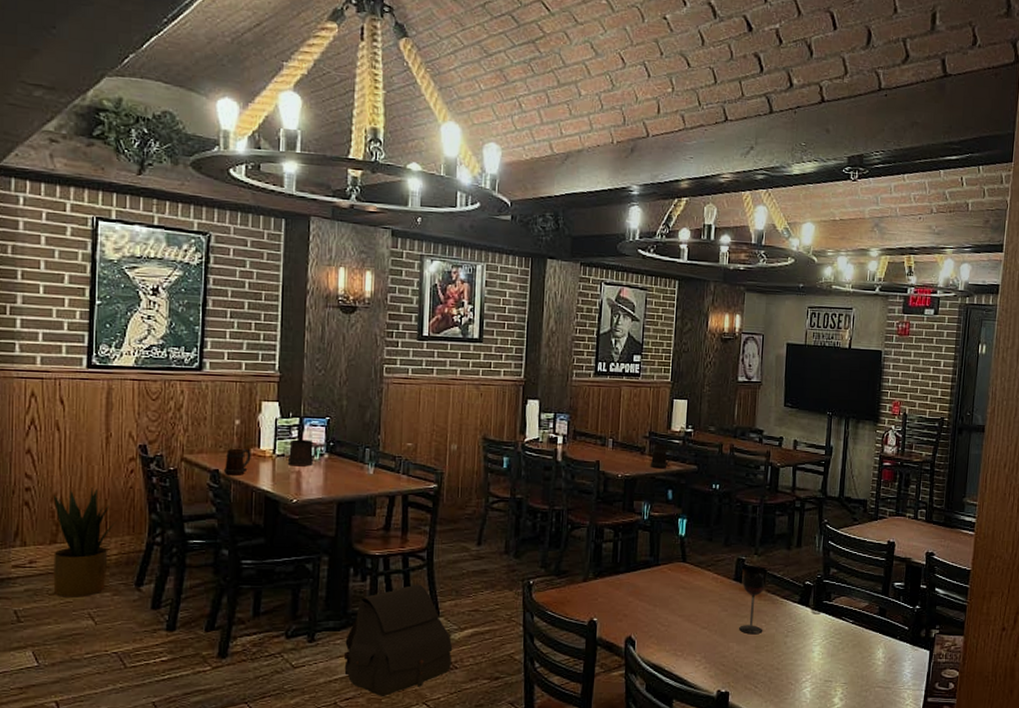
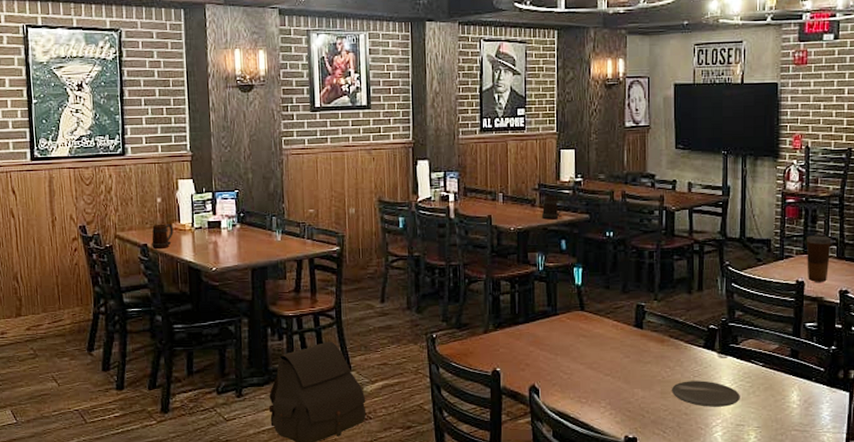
planter: present [53,488,118,597] -> none [14,266,68,363]
beer mug: present [287,439,318,467] -> none [204,212,230,237]
wineglass: present [739,565,768,635] -> none [643,311,669,380]
plate: none [765,636,830,663] -> present [671,380,740,407]
beverage cup: none [898,498,922,545] -> present [806,235,832,283]

